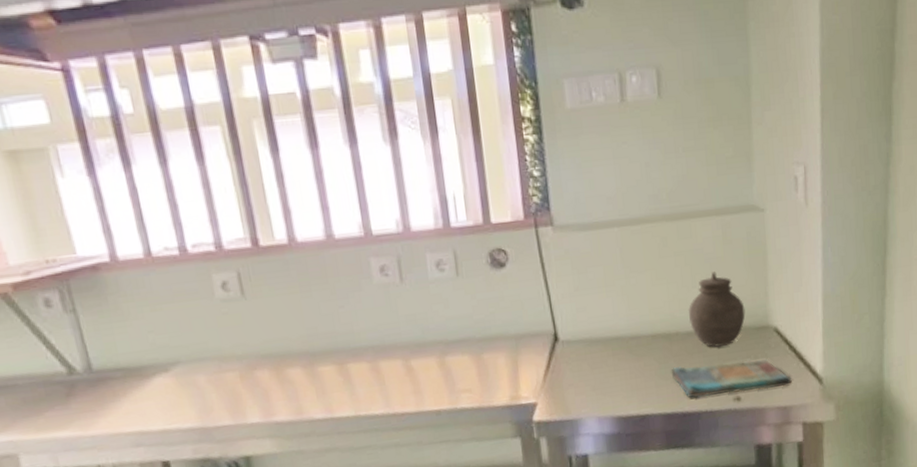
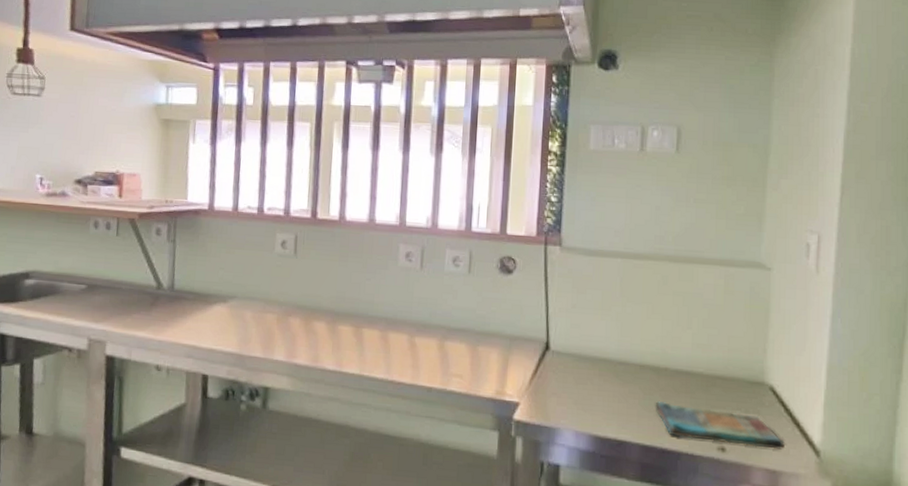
jar: present [689,271,746,347] -> none [681,317,740,392]

